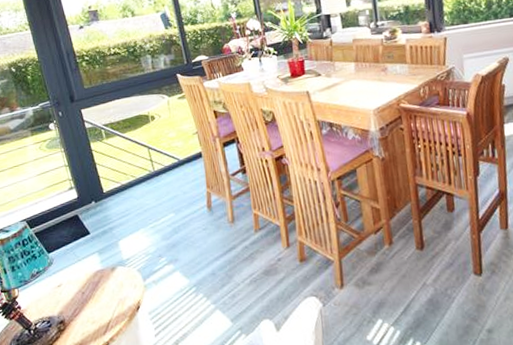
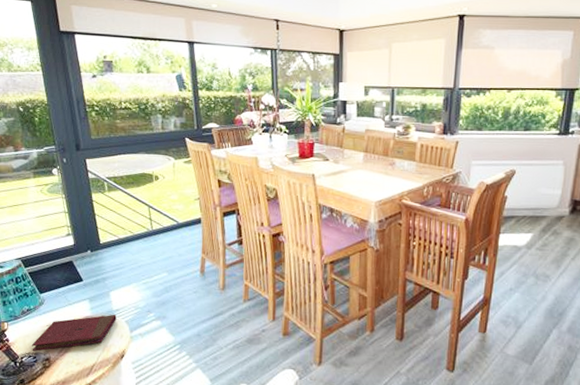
book: none [44,264,128,316] -> present [31,314,117,351]

